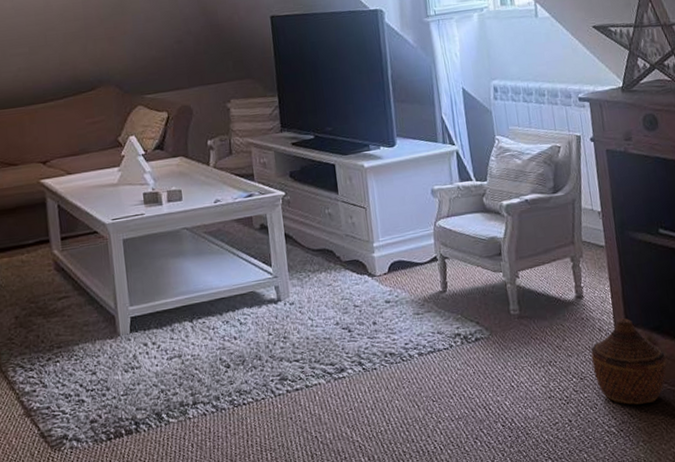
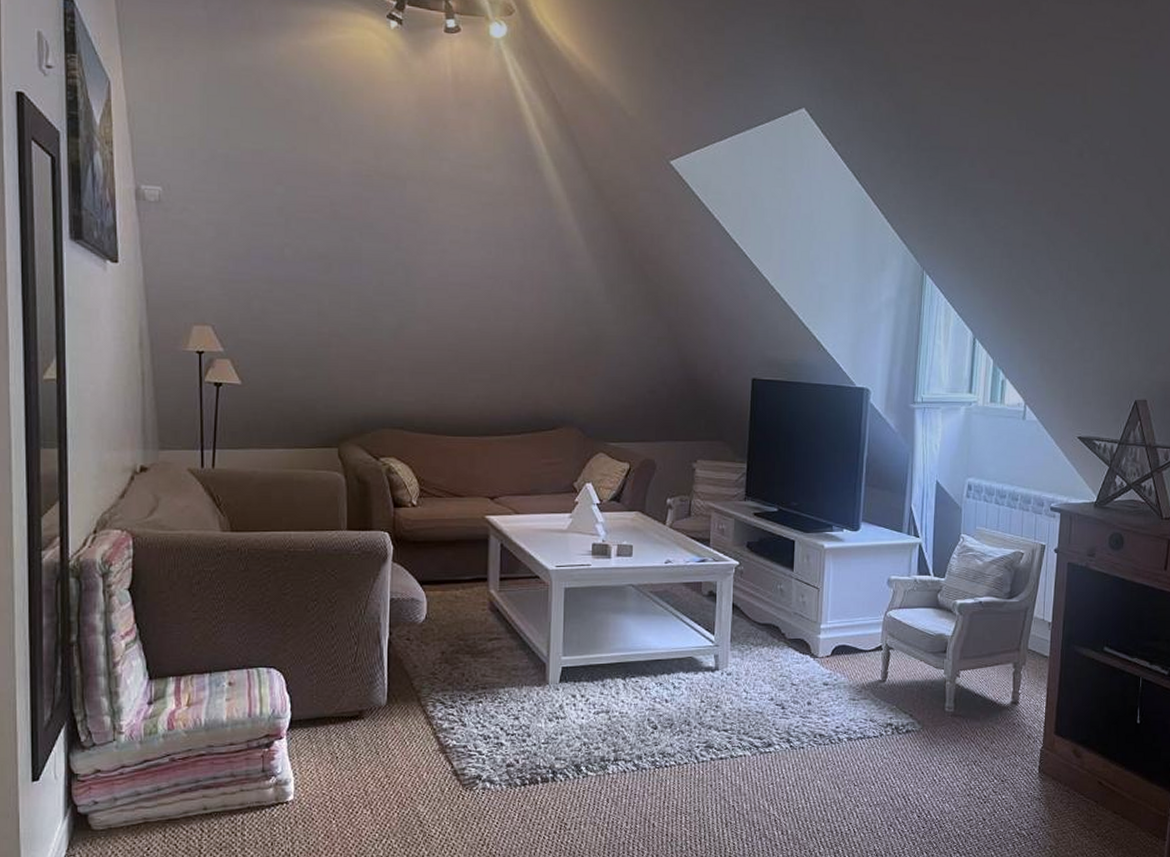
woven basket: present [590,318,667,405] -> none [1015,728,1088,812]

